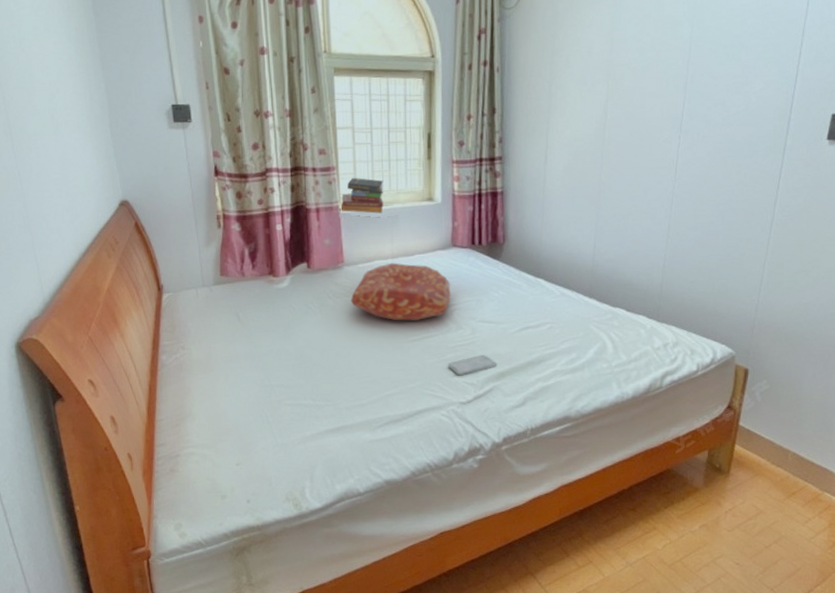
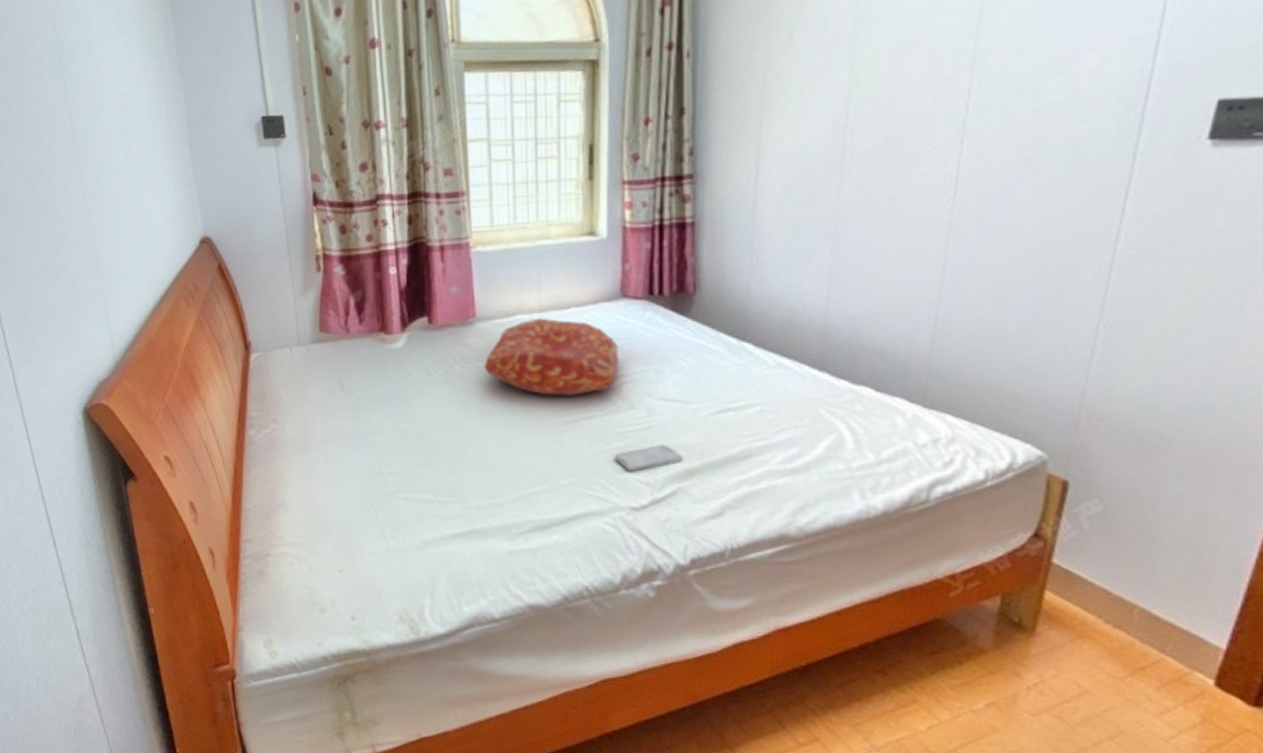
books: present [341,177,384,214] -> none [472,205,529,253]

